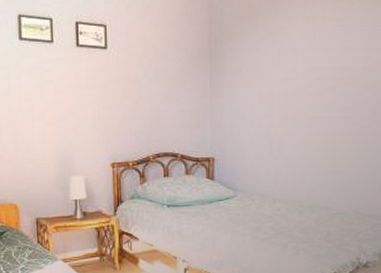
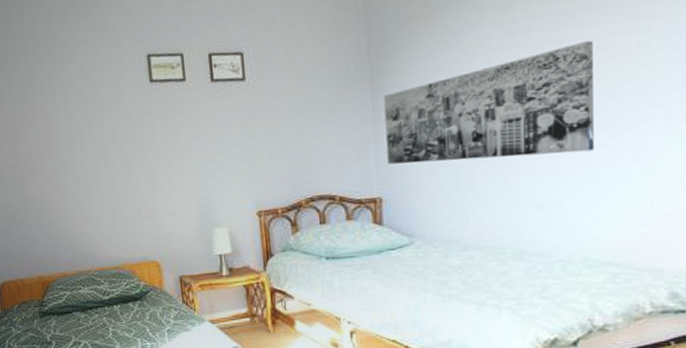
wall art: none [219,52,365,133] -> present [384,40,595,164]

